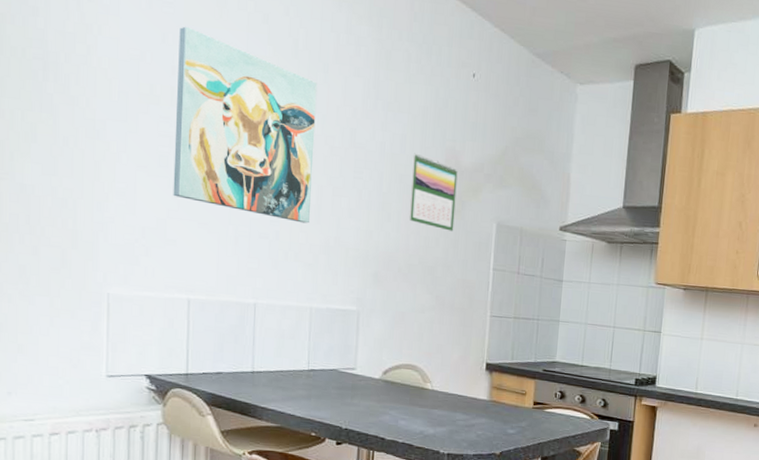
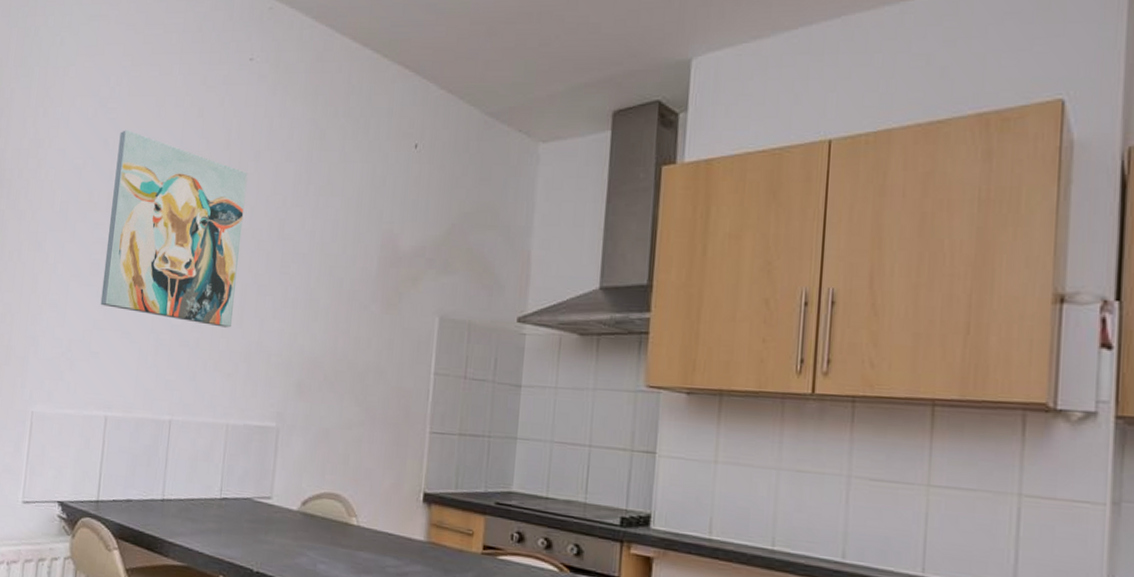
calendar: present [409,153,458,232] -> none [338,240,395,330]

